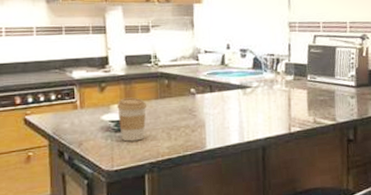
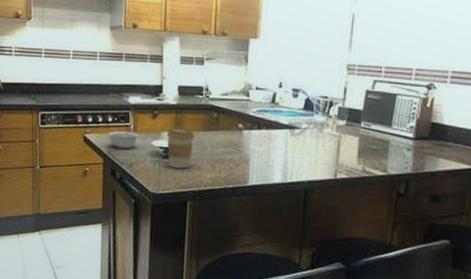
legume: none [51,104,88,127] -> present [108,128,140,148]

